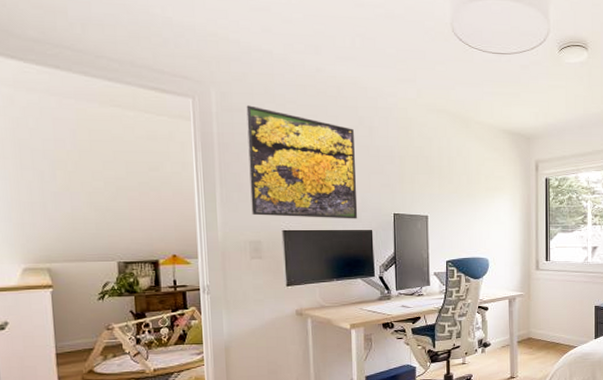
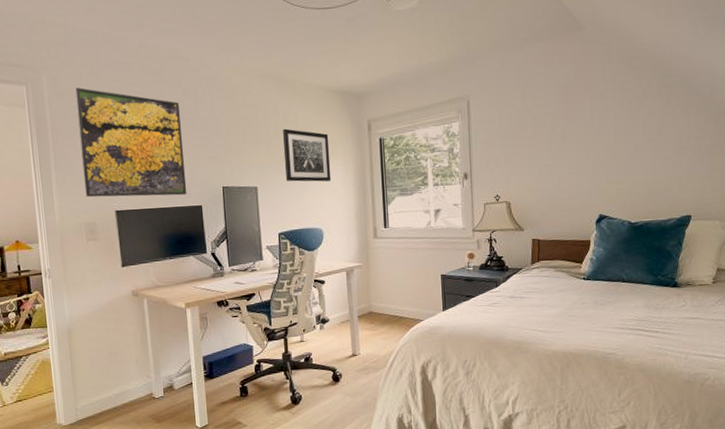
wall art: none [454,162,499,216] -> present [282,128,332,182]

